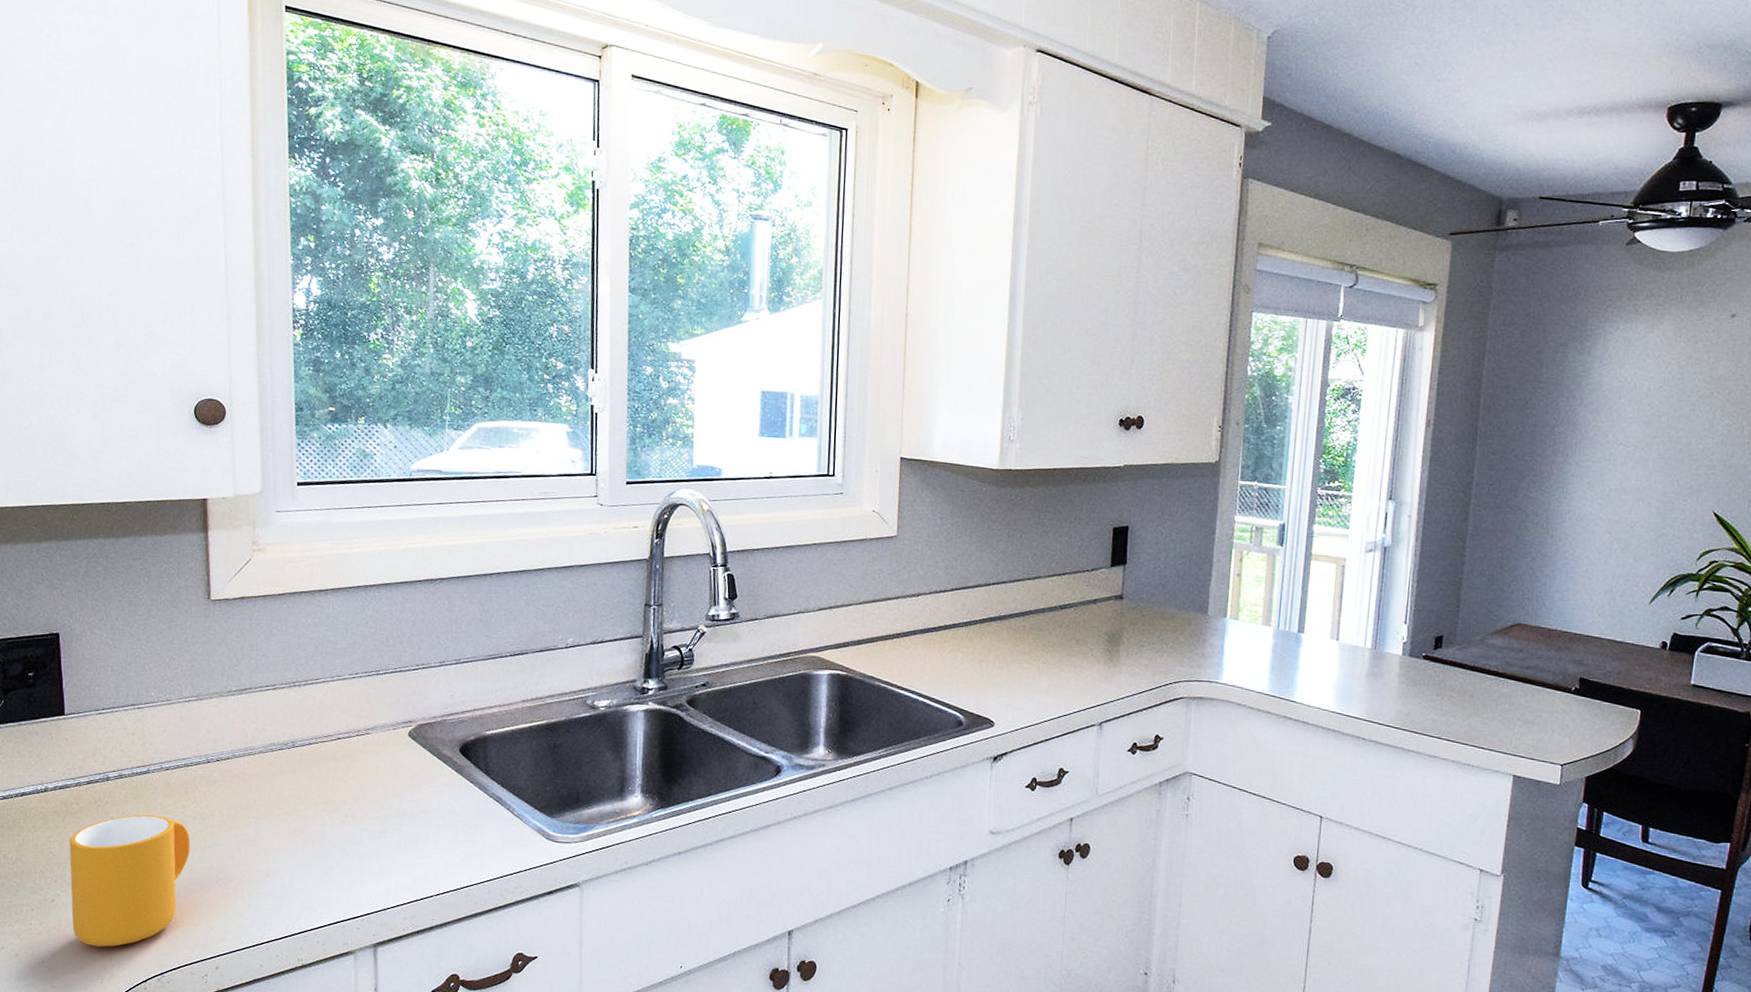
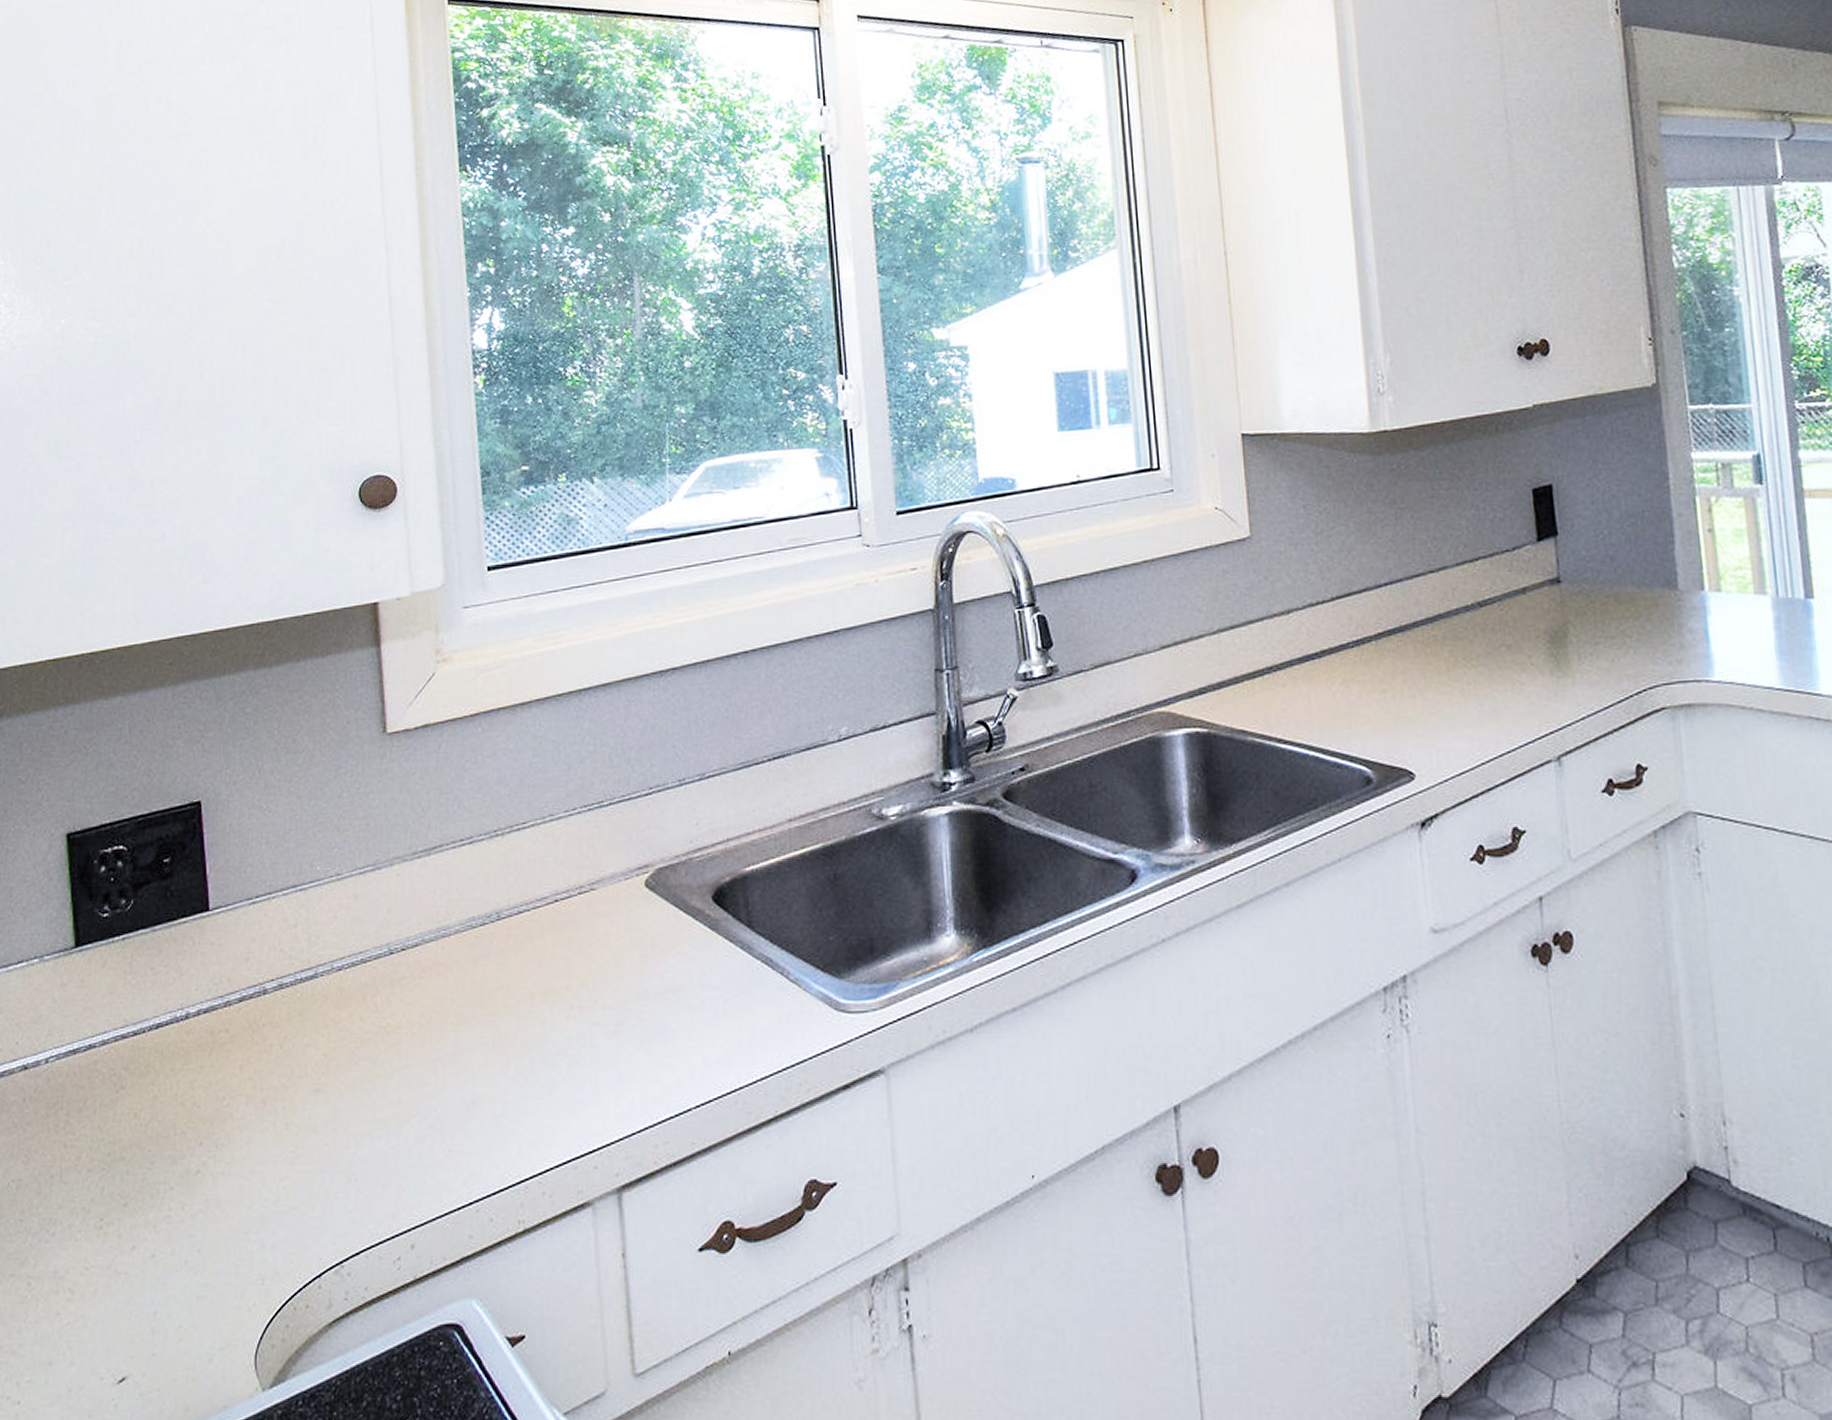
mug: present [69,814,190,947] -> none [218,1034,372,1233]

